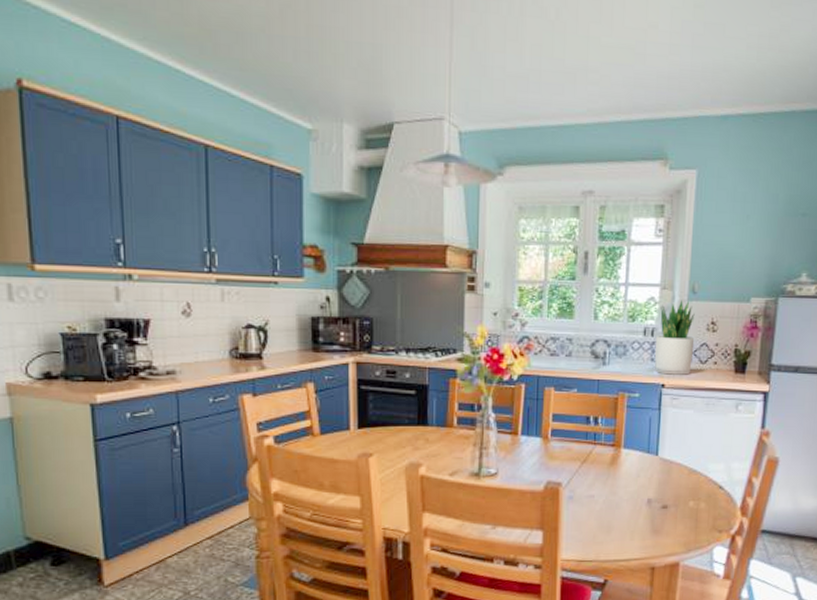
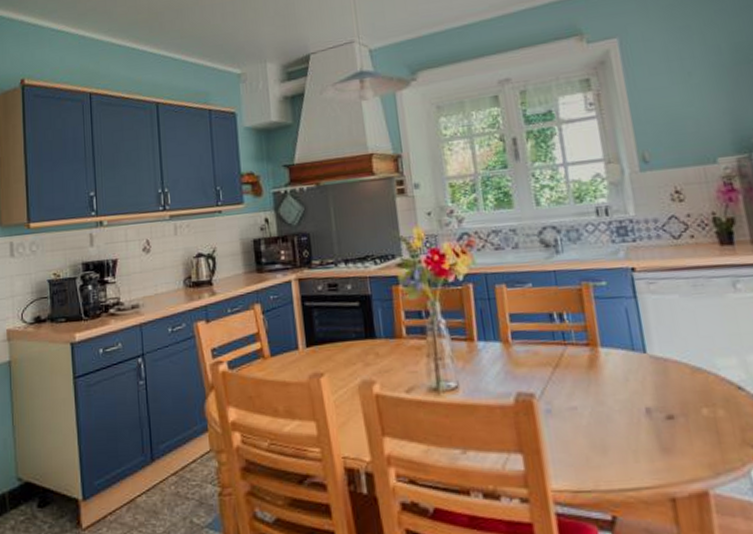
planter: present [654,300,695,375] -> none [610,172,663,257]

